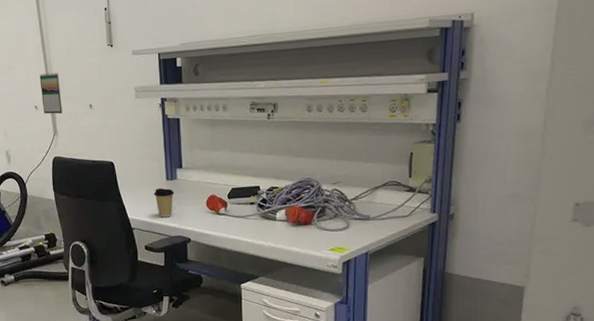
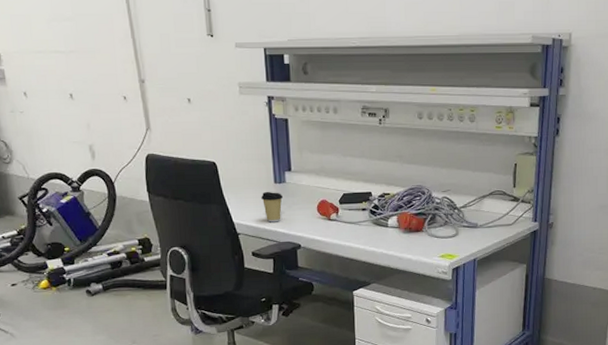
calendar: present [39,72,62,114] -> none [128,60,156,107]

